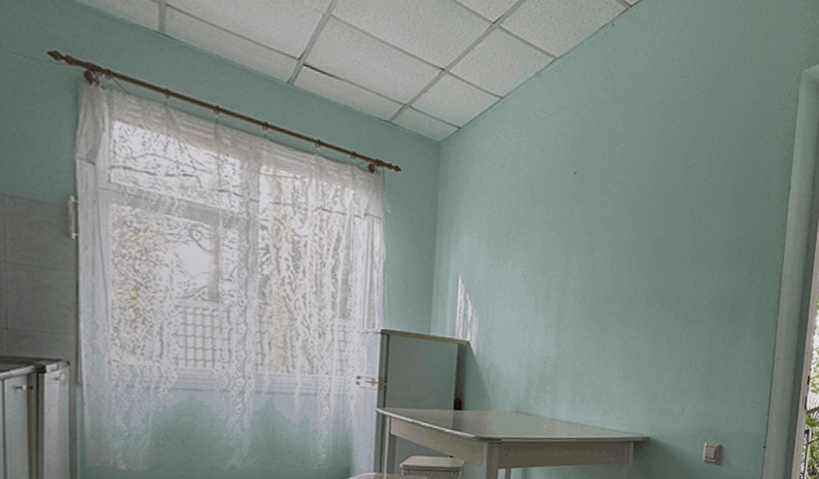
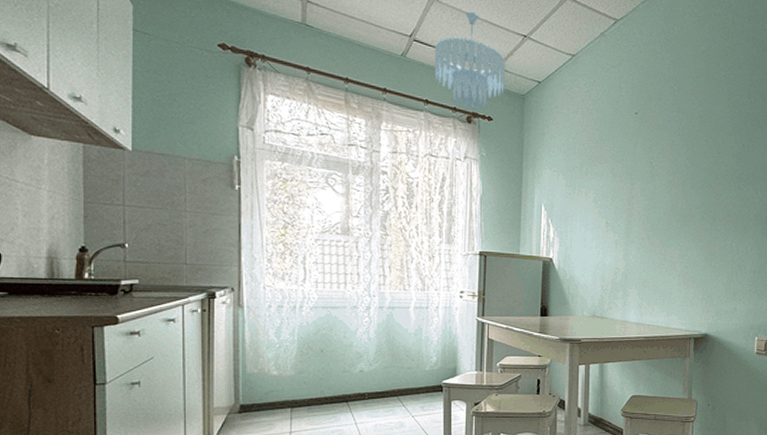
ceiling light fixture: none [328,34,419,160] -> present [434,12,506,112]

